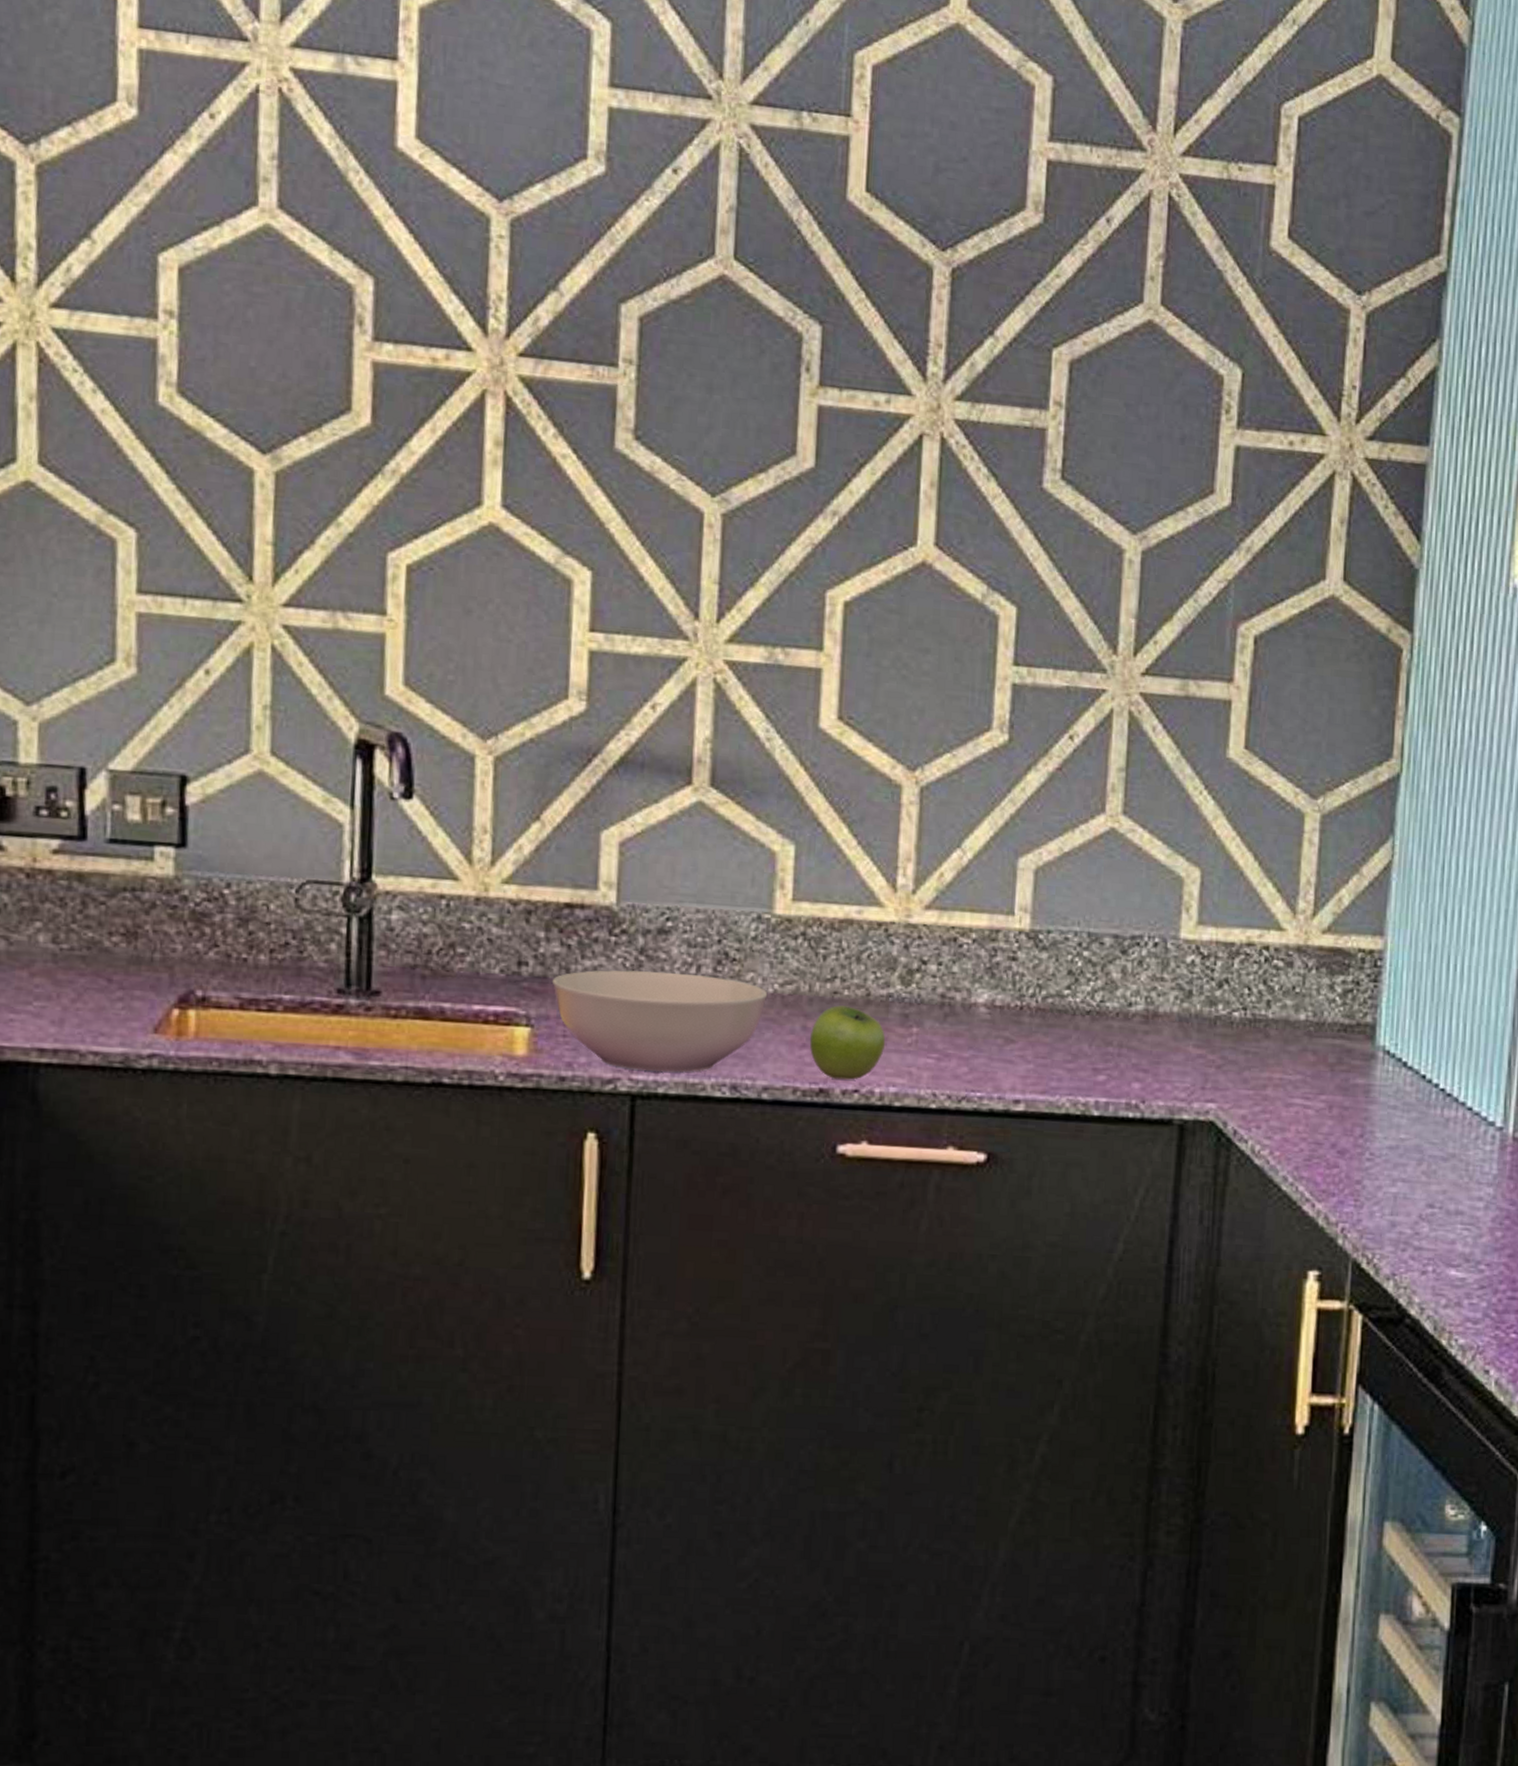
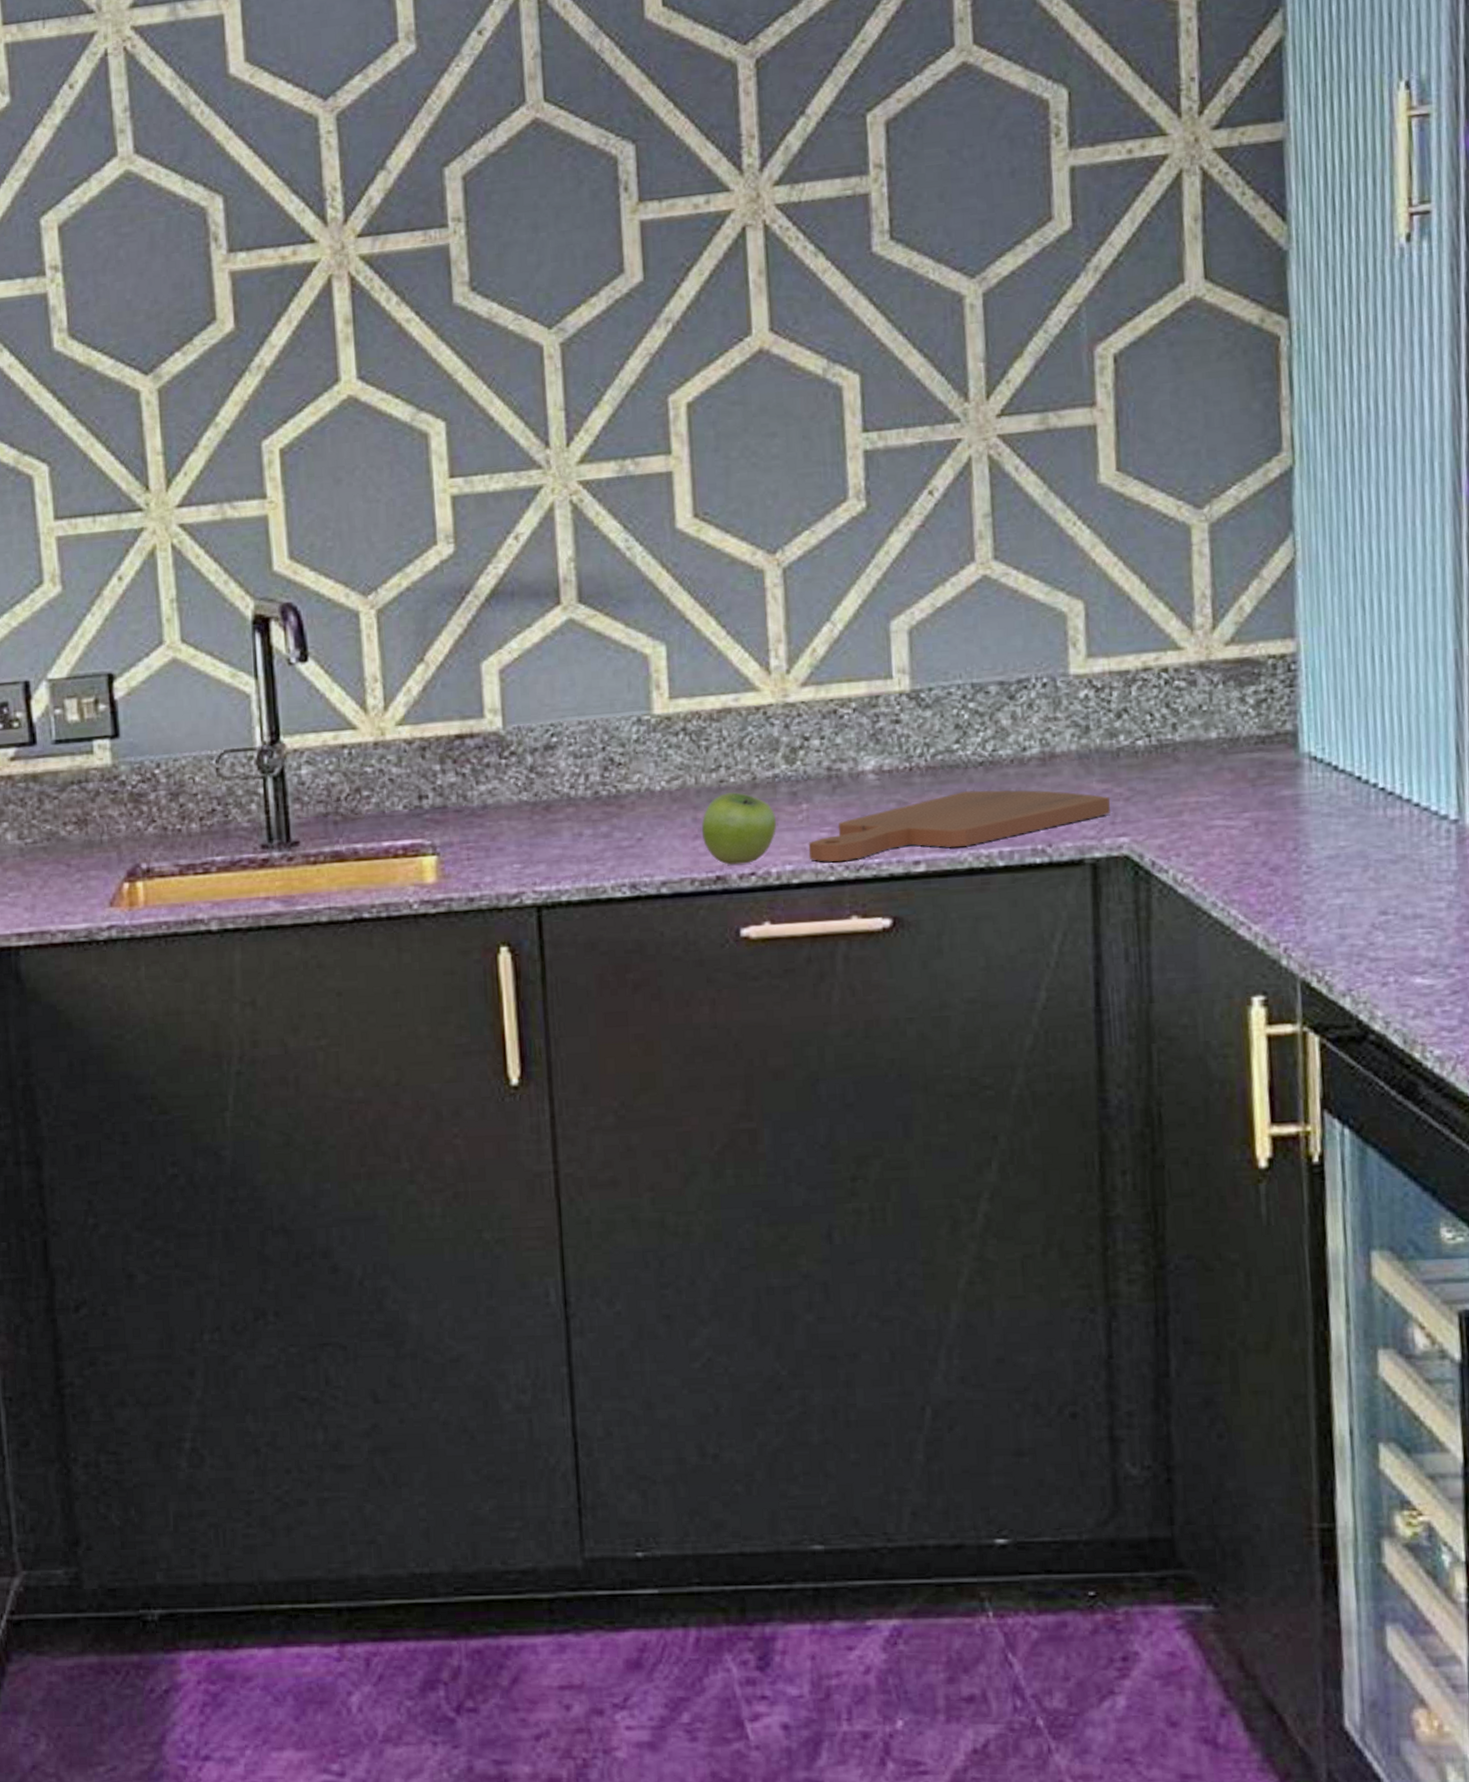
bowl: present [552,970,768,1072] -> none [451,783,656,883]
cutting board: none [913,1037,1204,1092] -> present [808,790,1111,862]

